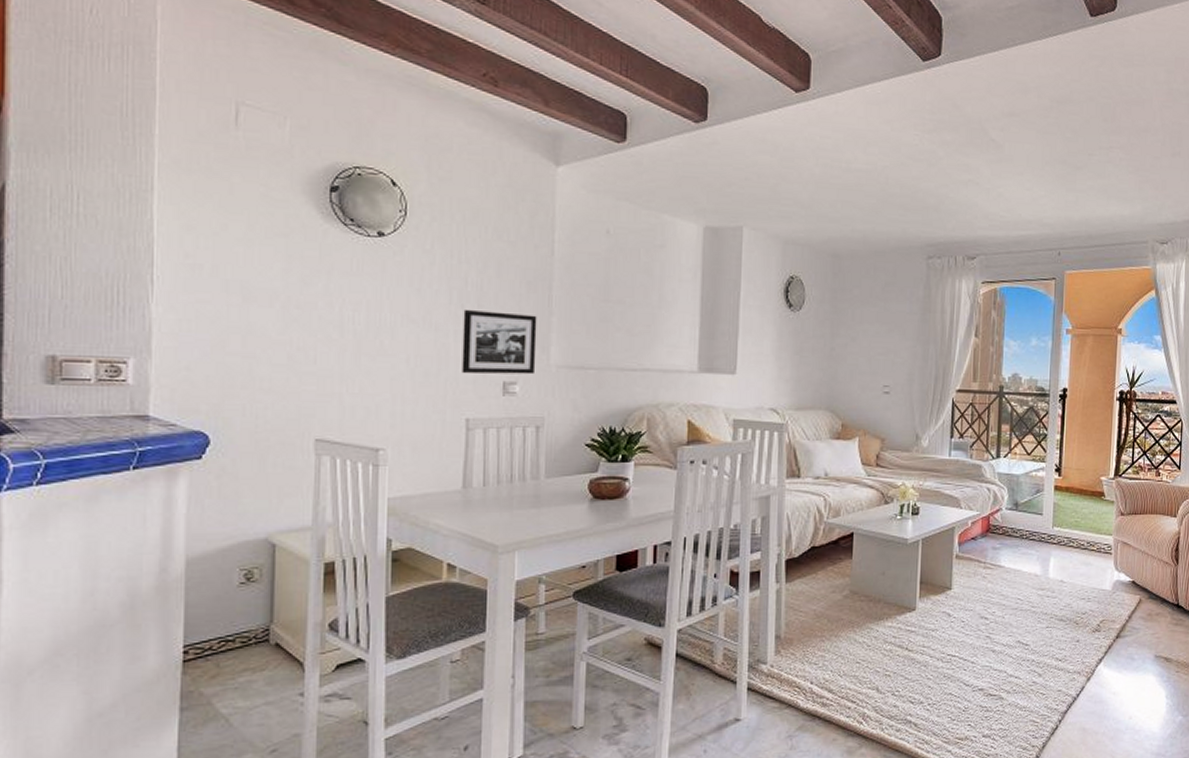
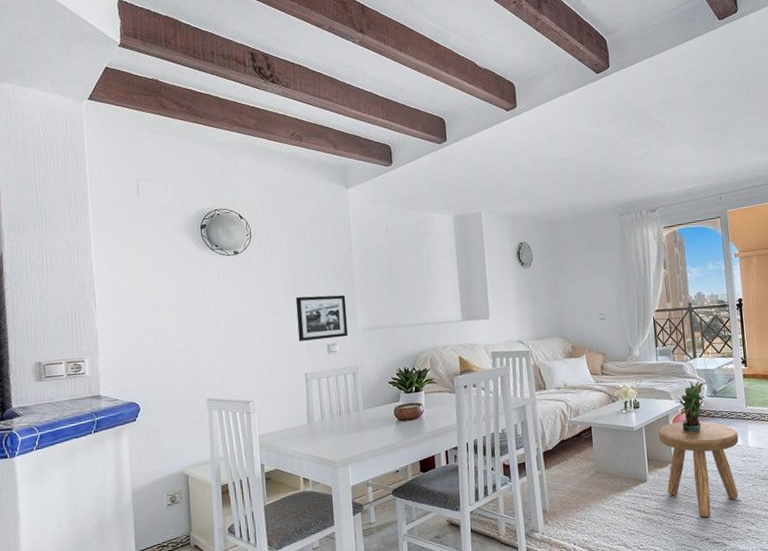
stool: none [938,538,1038,663] -> present [658,421,739,518]
potted plant: none [964,488,1009,554] -> present [674,381,707,433]

